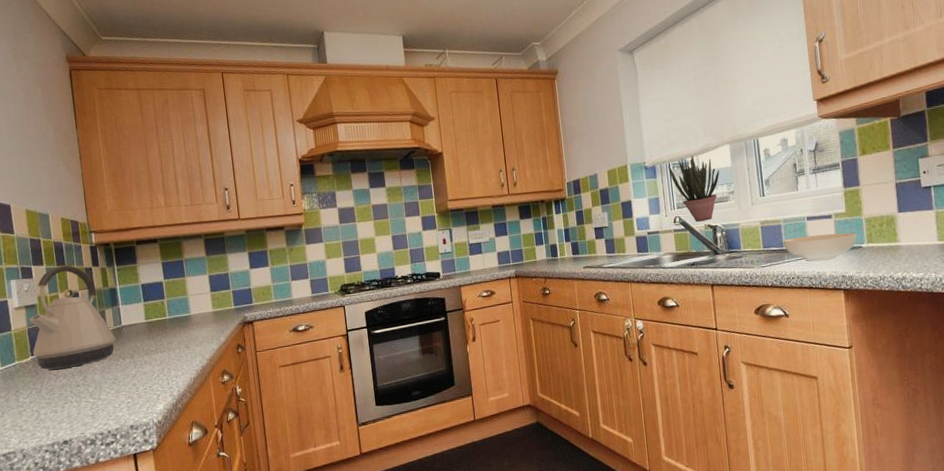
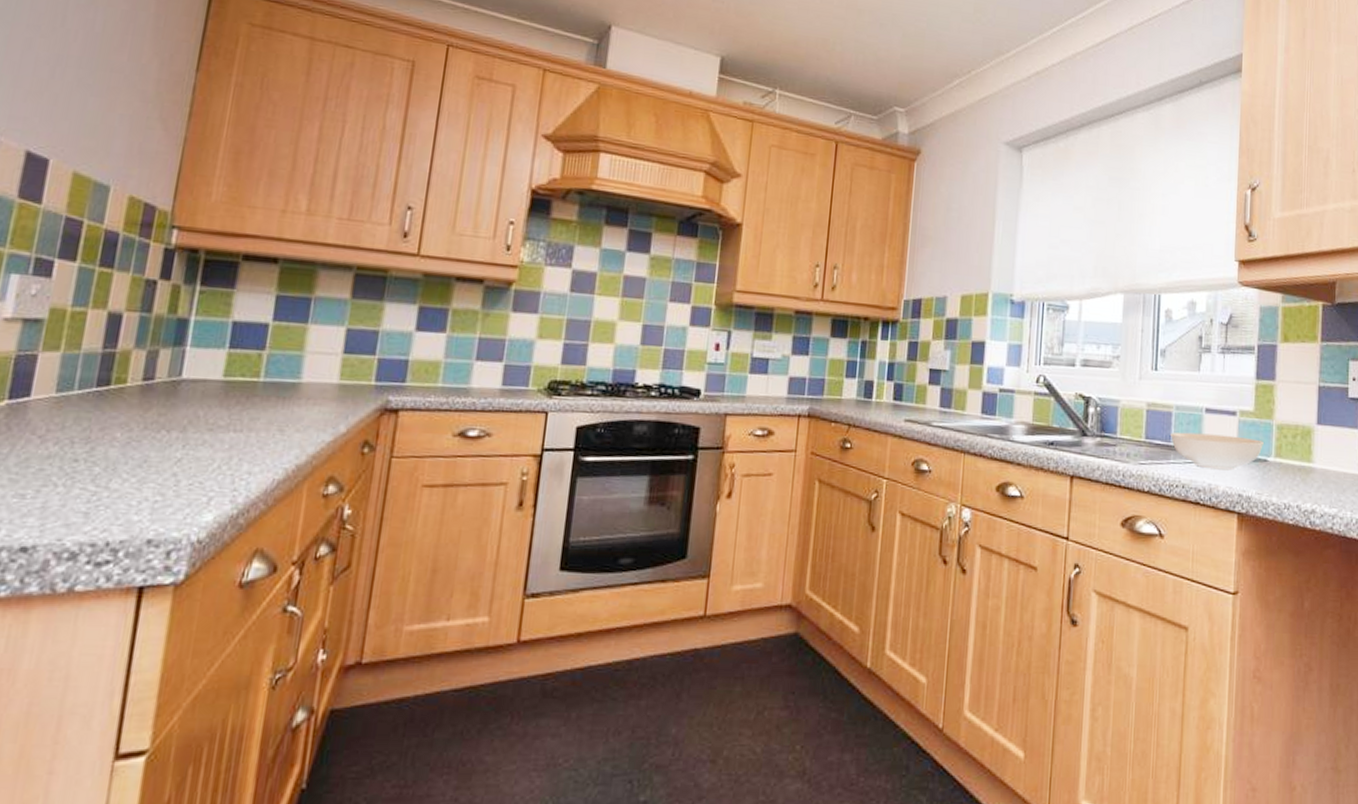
kettle: present [29,265,116,370] -> none [11,267,166,430]
potted plant: present [668,155,720,222] -> none [1041,298,1105,389]

